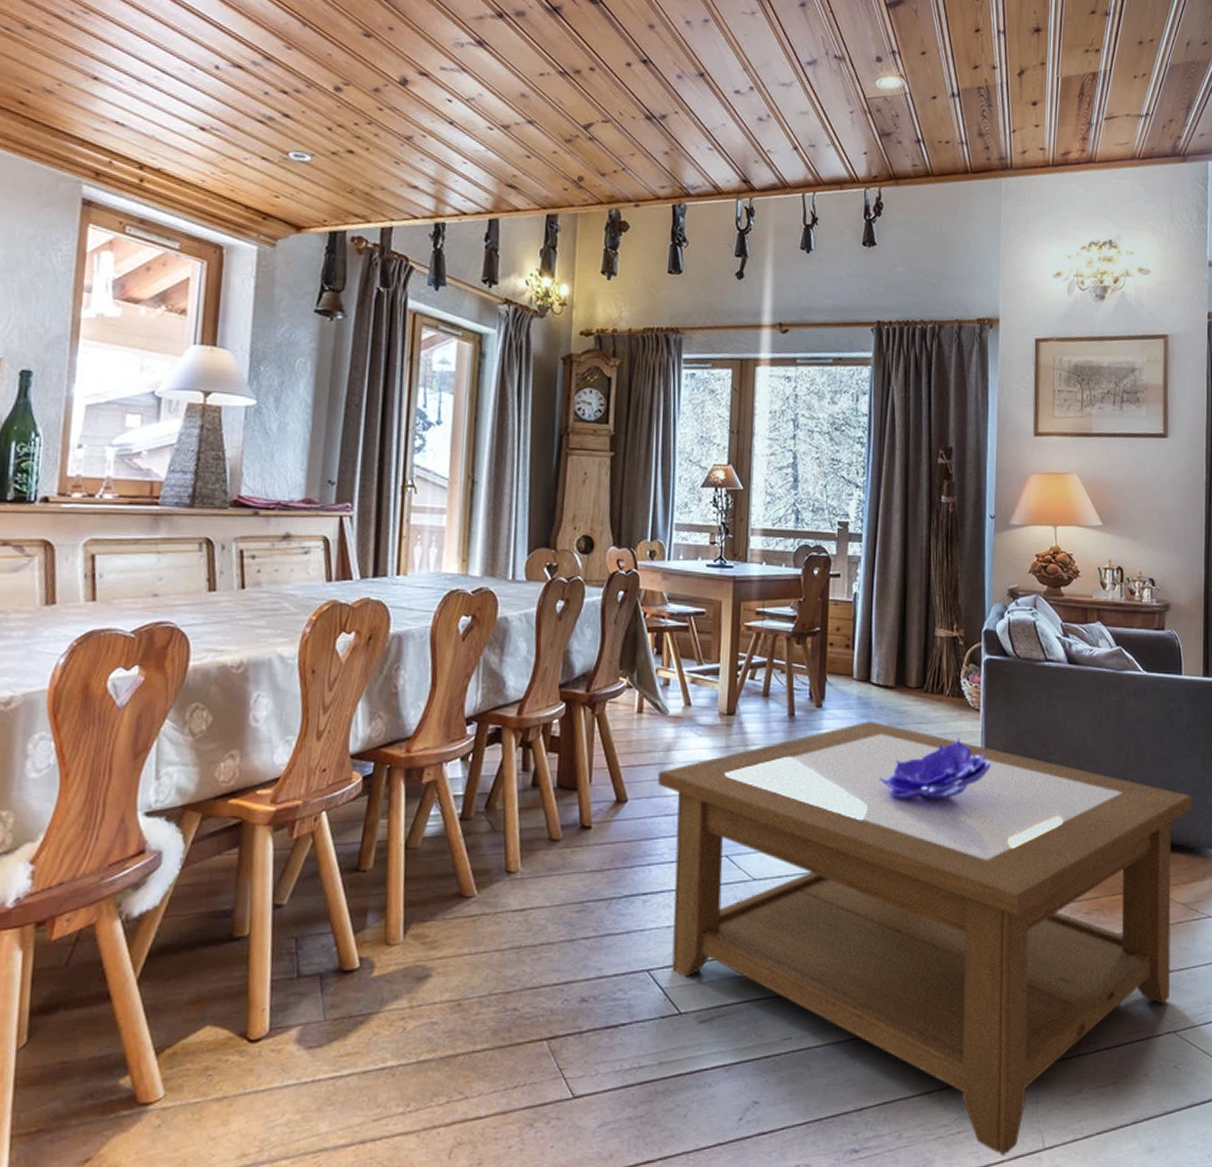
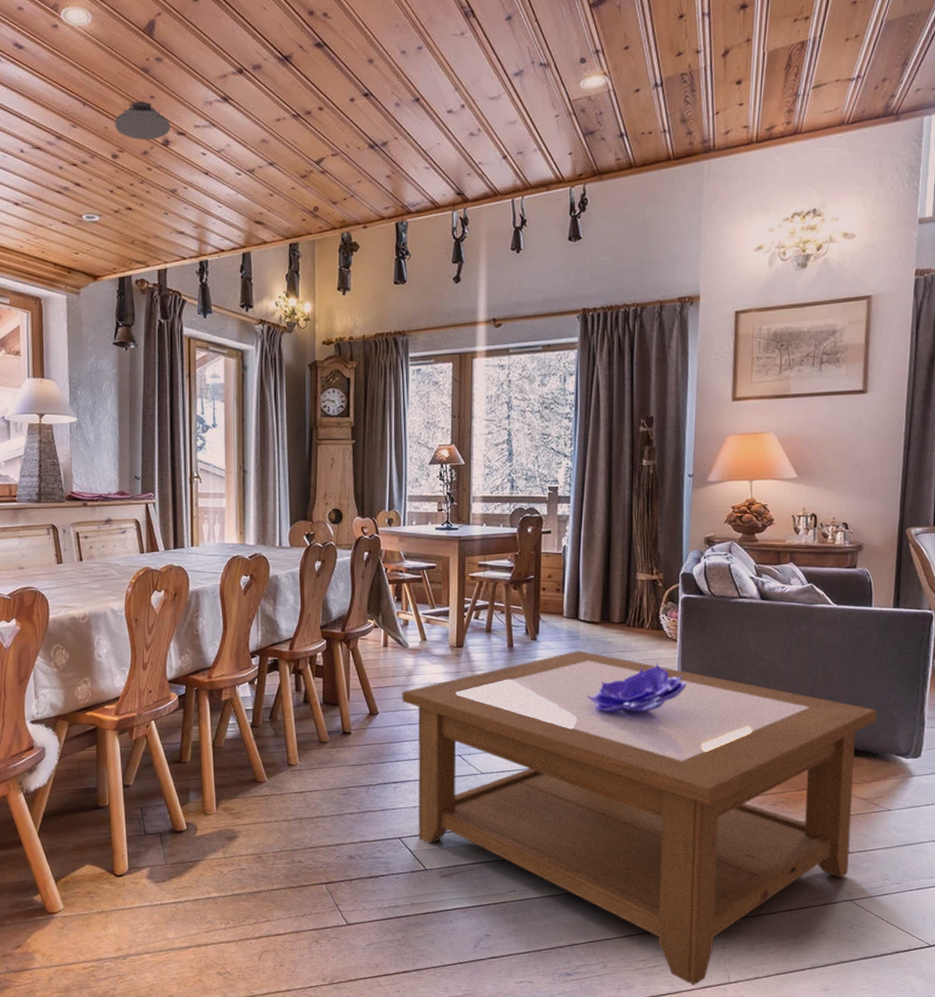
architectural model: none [341,30,412,77] -> present [115,101,171,140]

